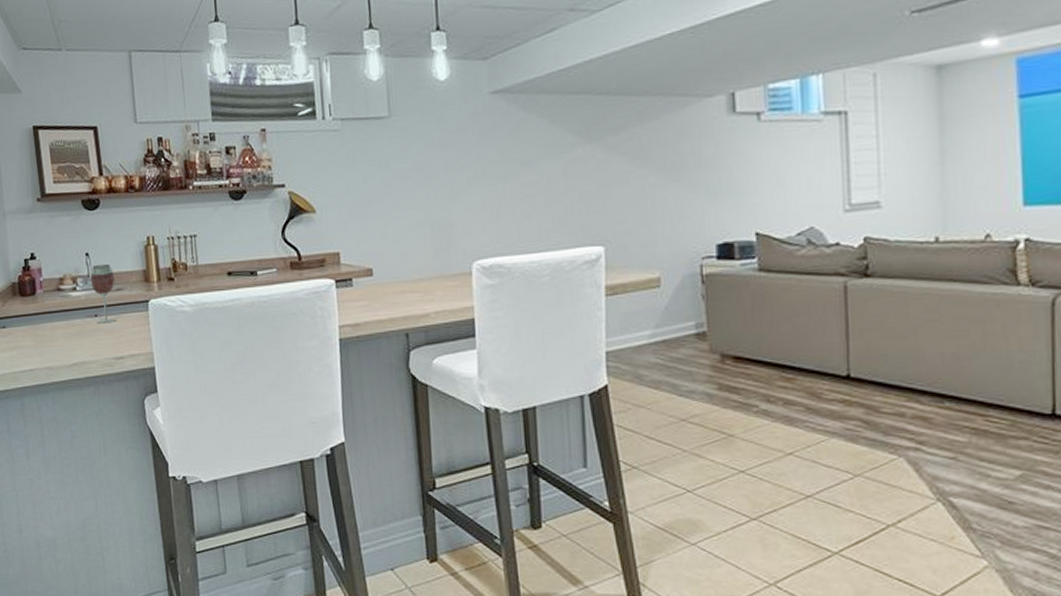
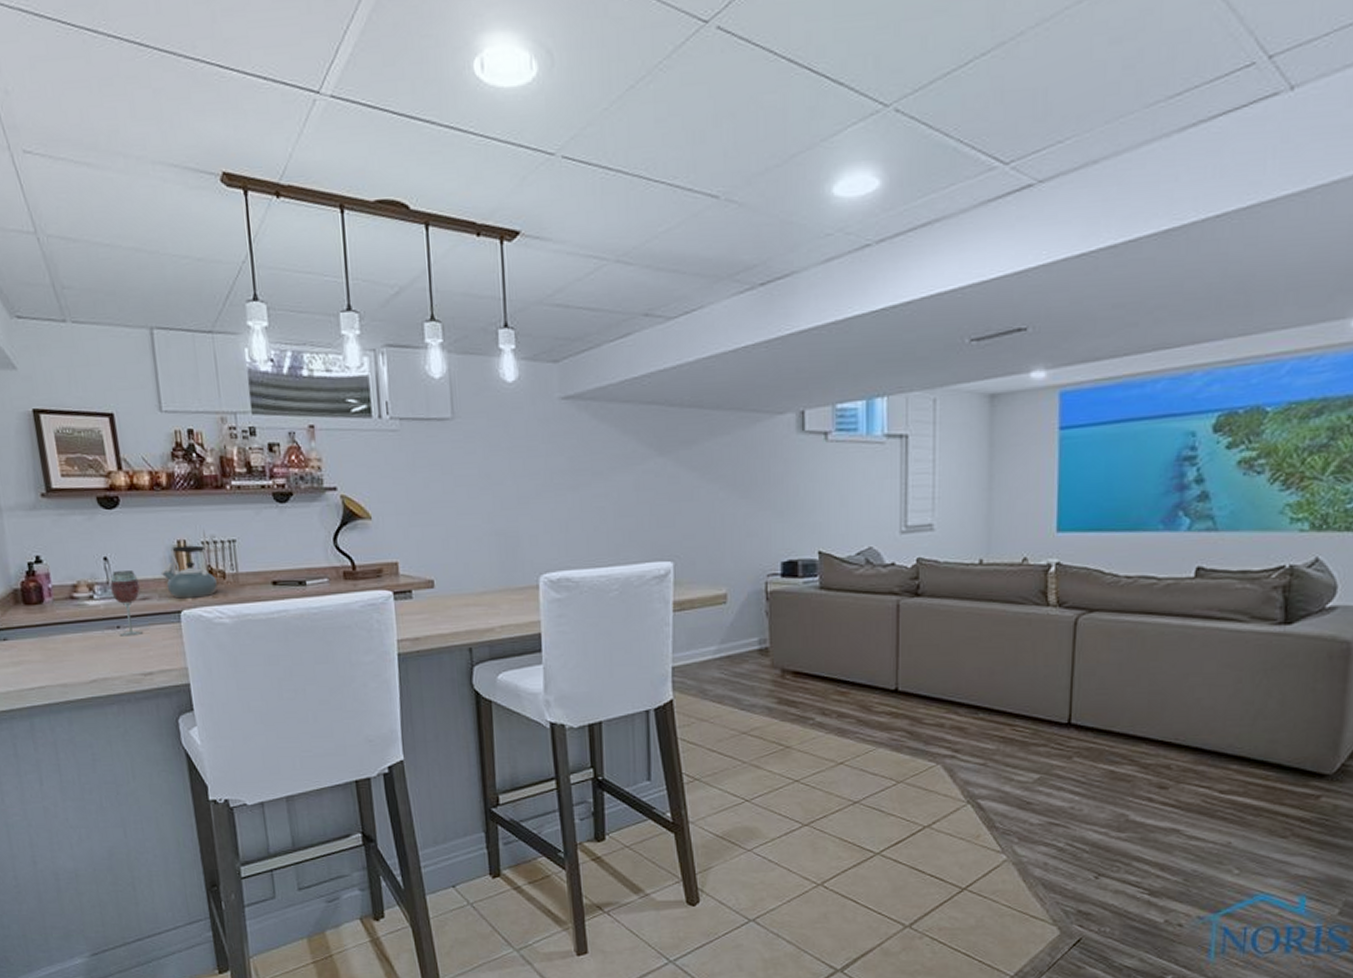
kettle: none [132,240,180,289] -> present [160,545,218,599]

